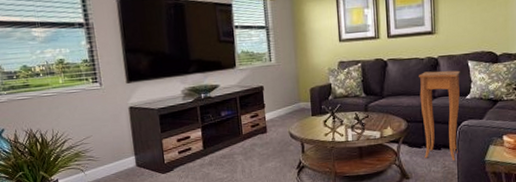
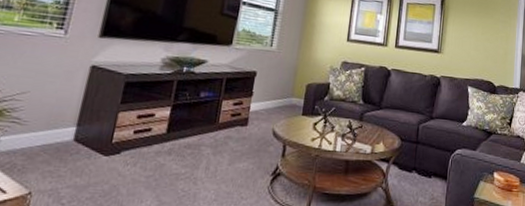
side table: present [419,70,460,161] -> none [413,89,460,193]

